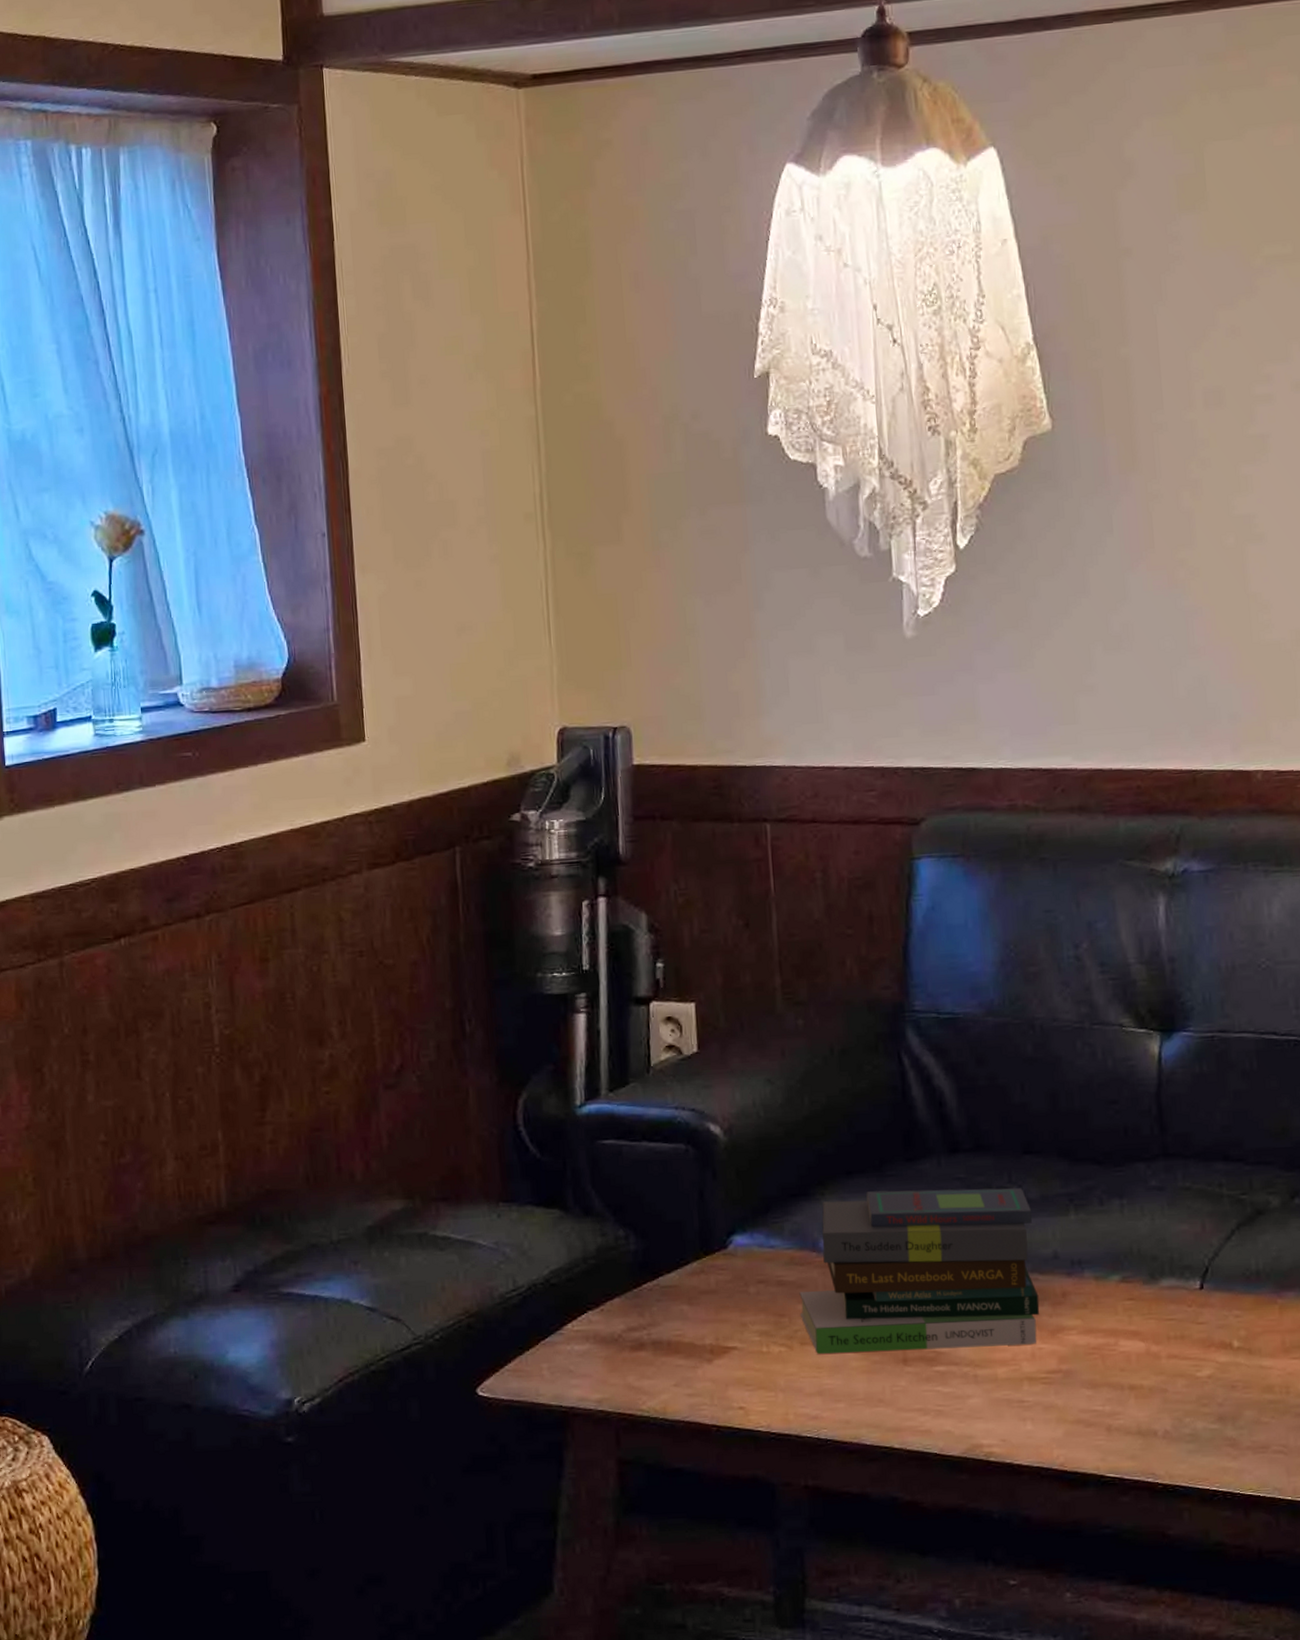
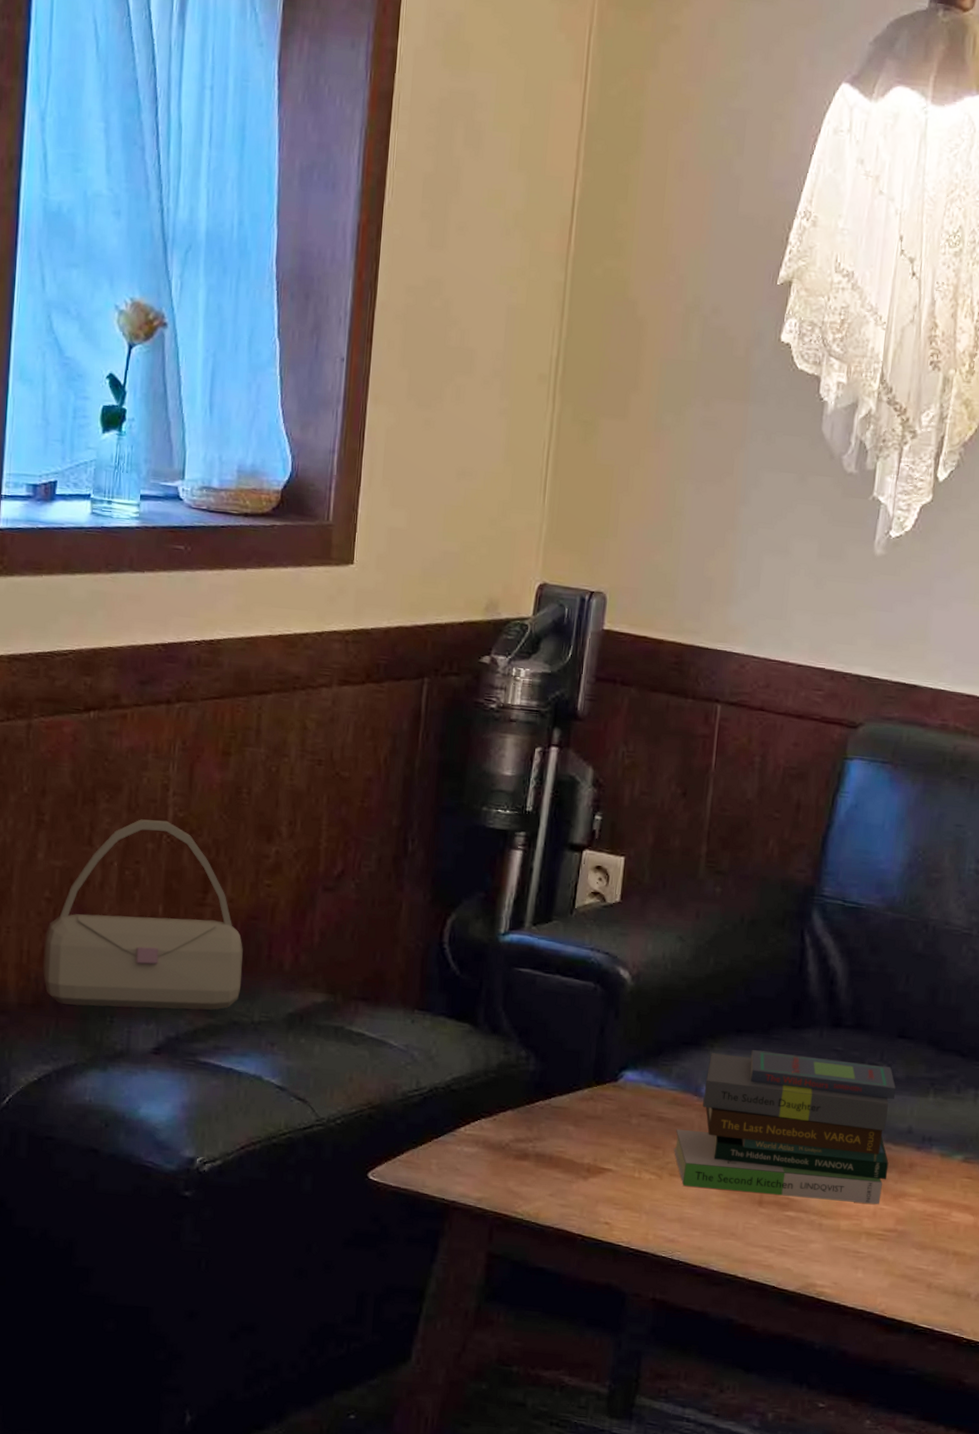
handbag: none [106,1040,315,1252] -> present [42,819,243,1010]

